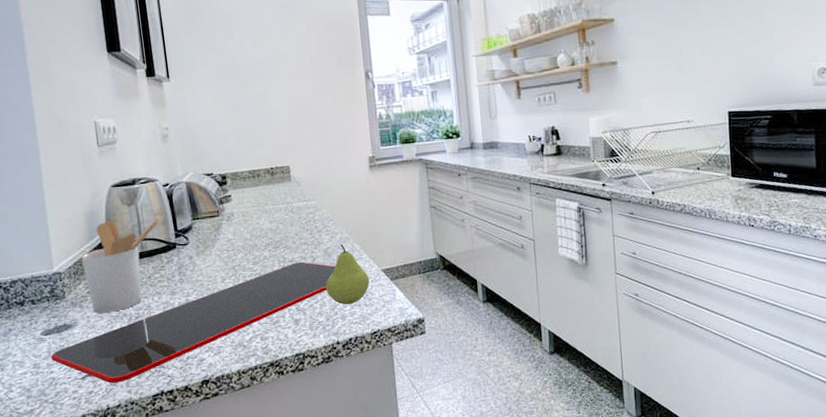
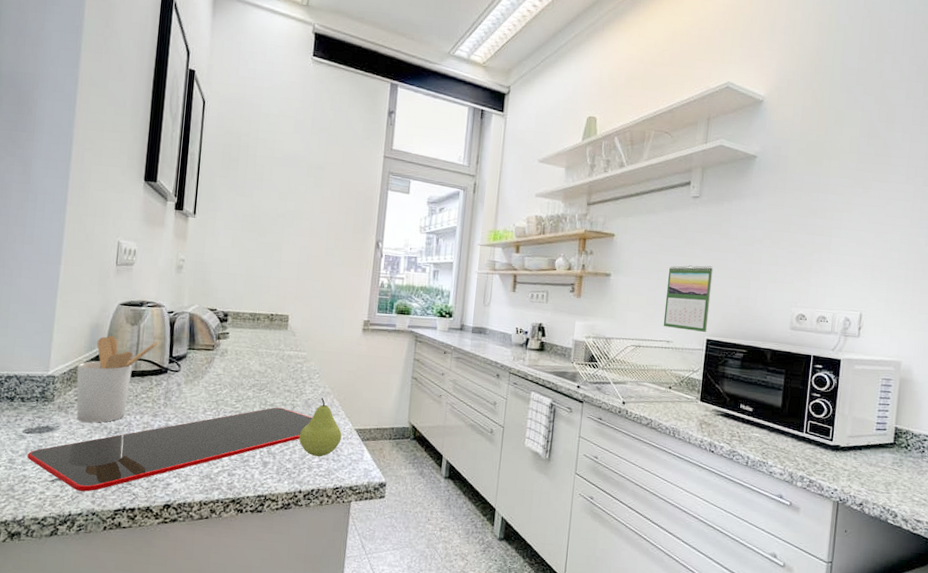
calendar: none [677,34,727,107] -> present [663,265,713,333]

